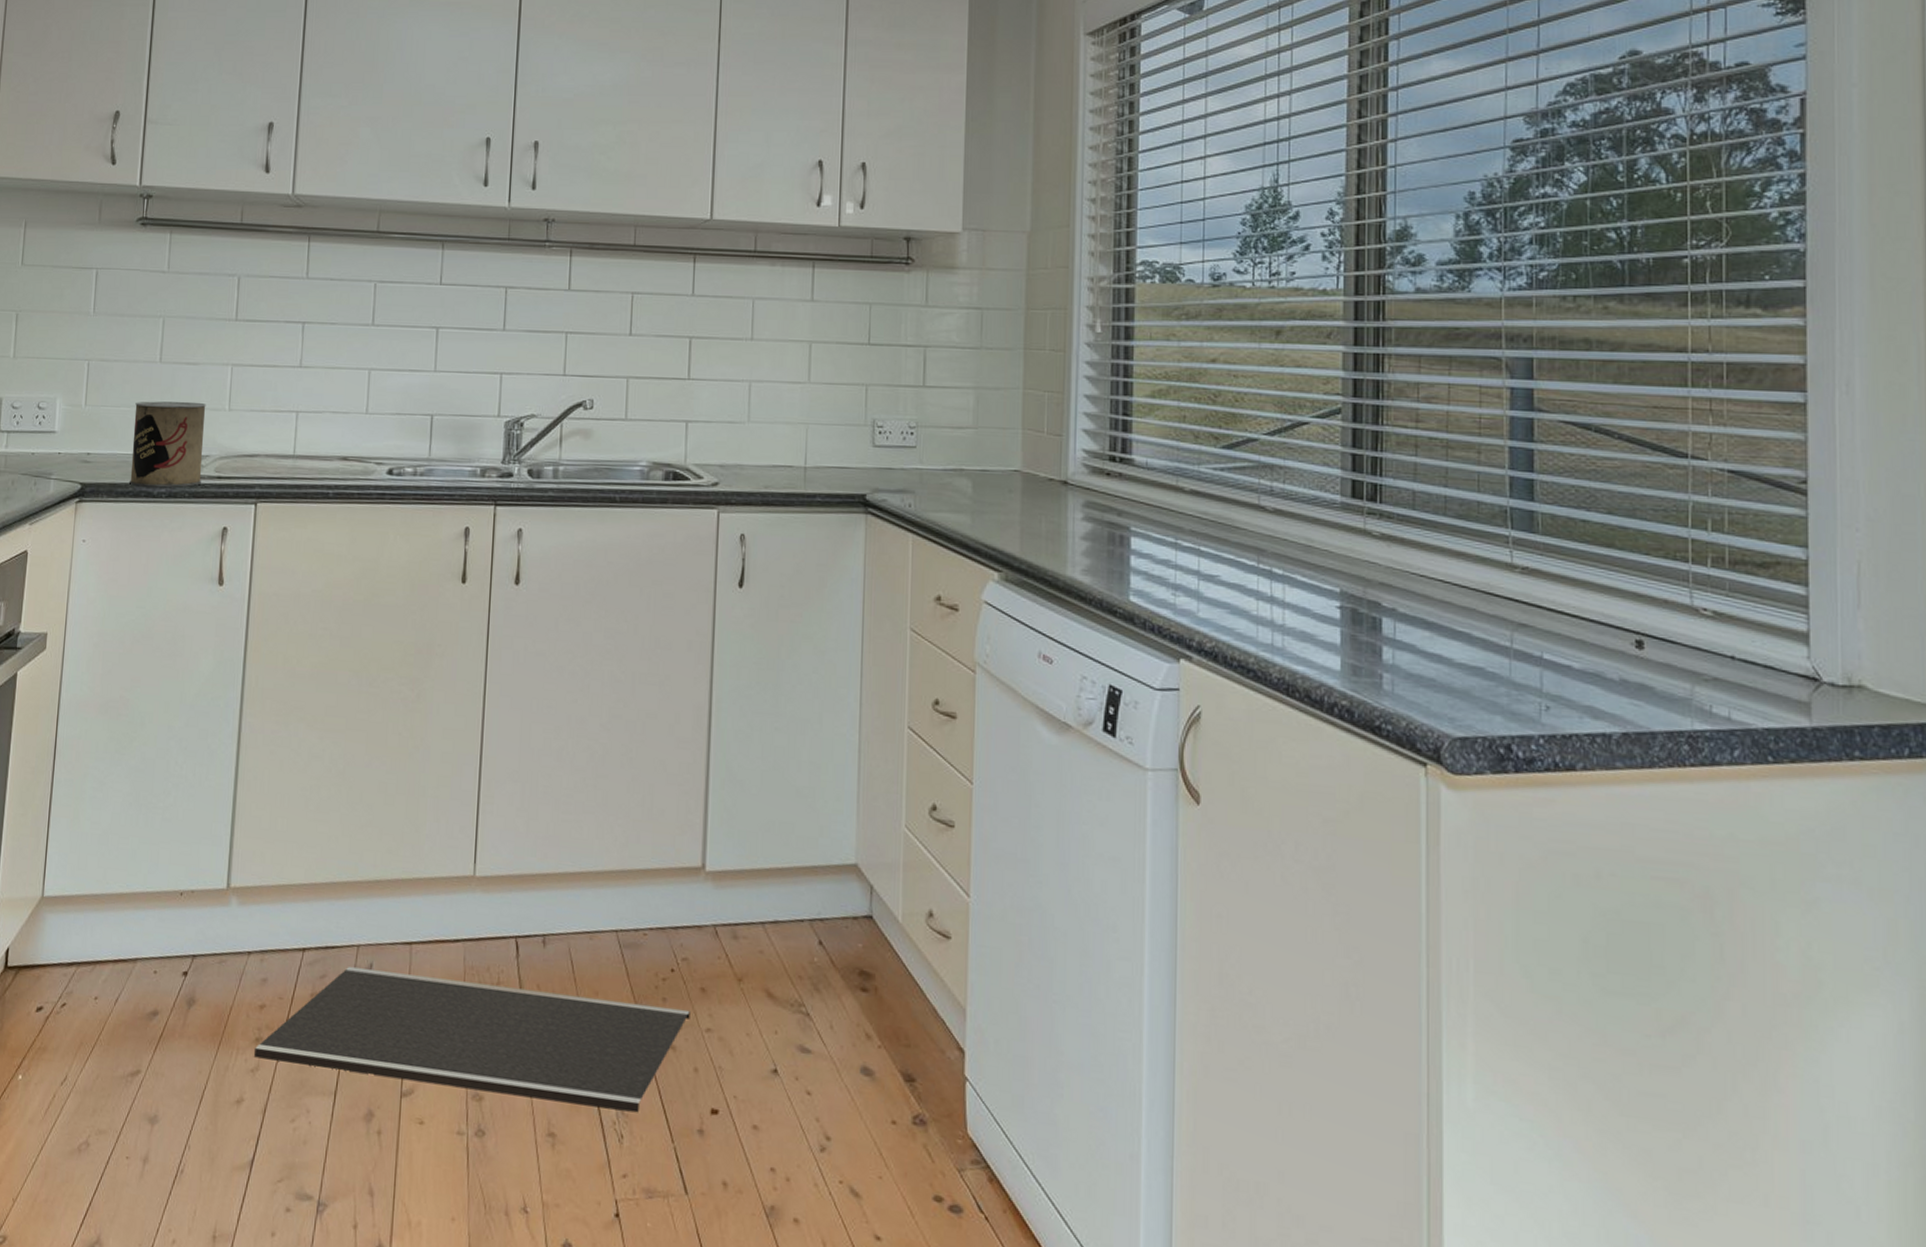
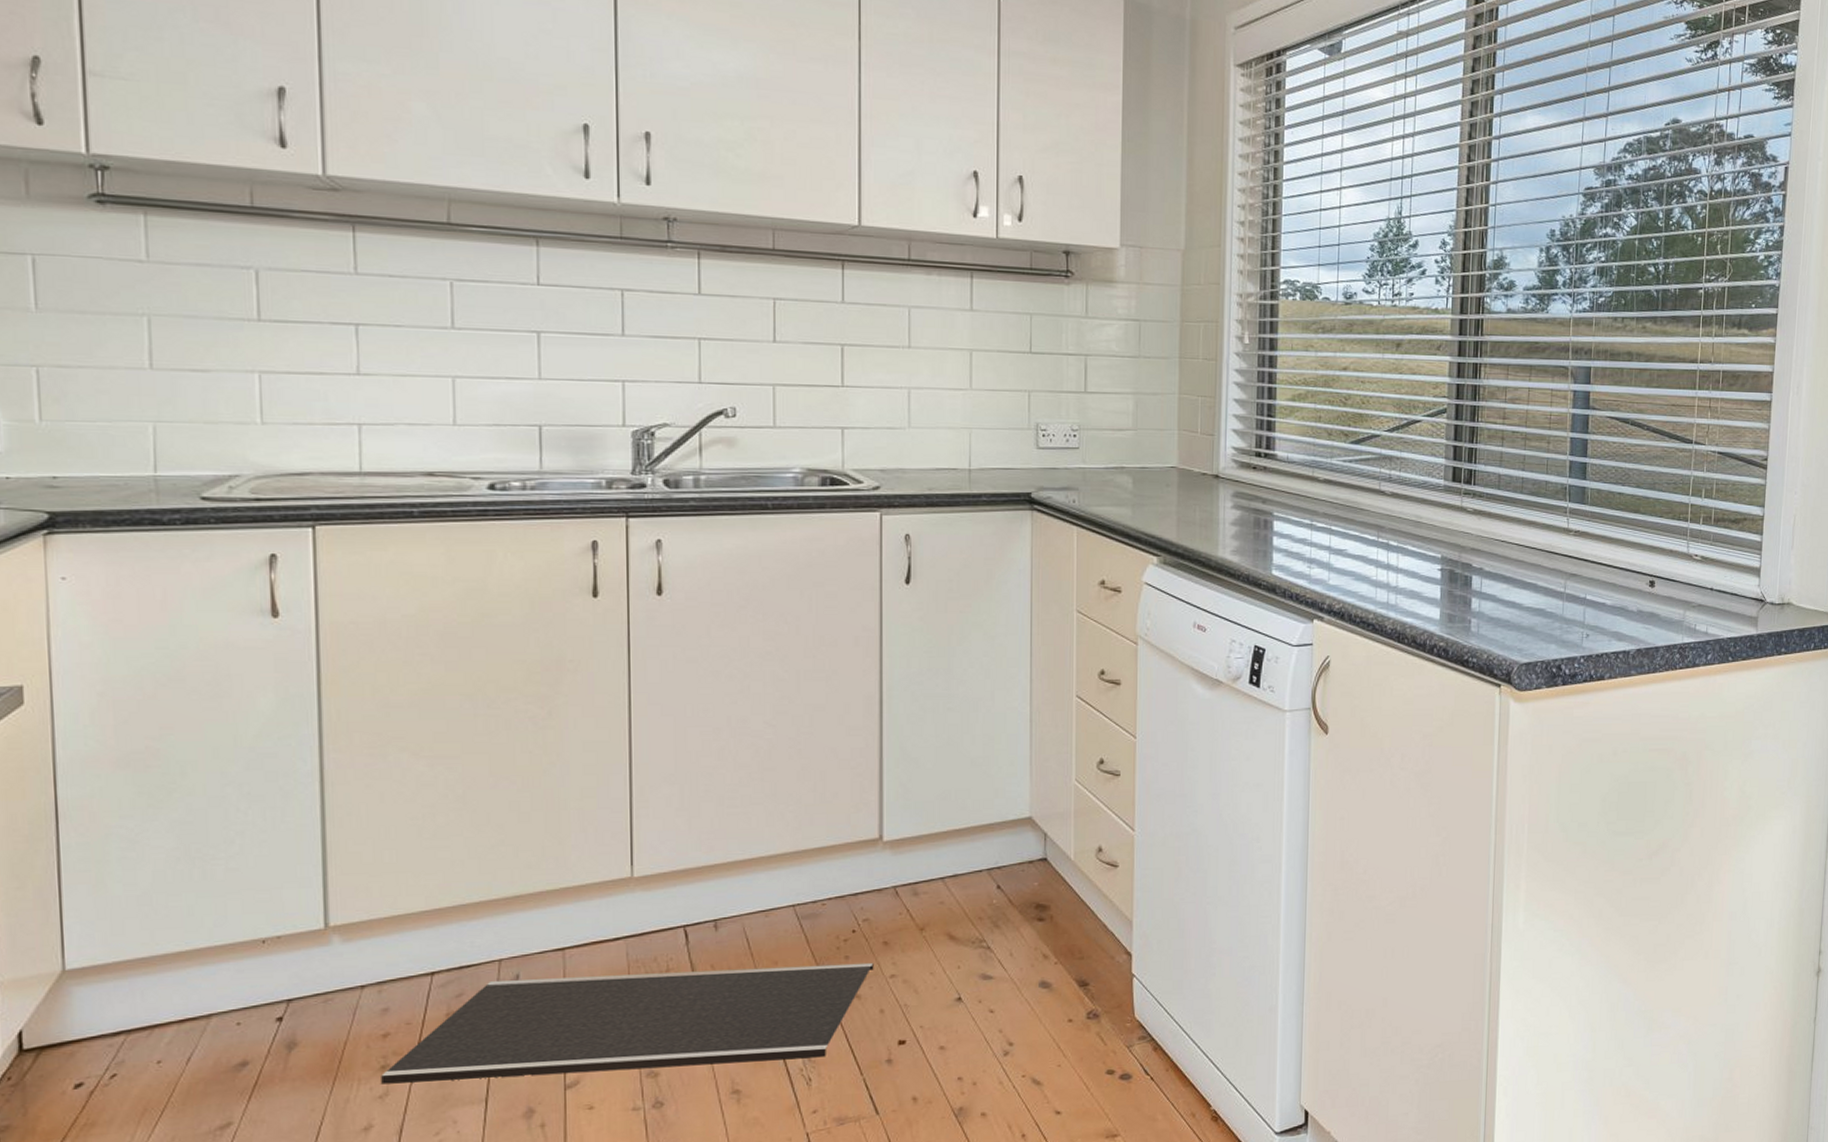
tin can: present [130,401,206,488] -> none [119,414,232,514]

